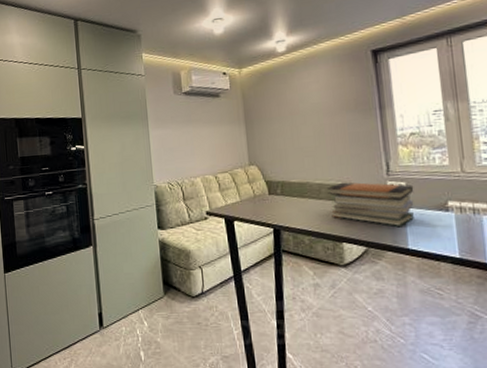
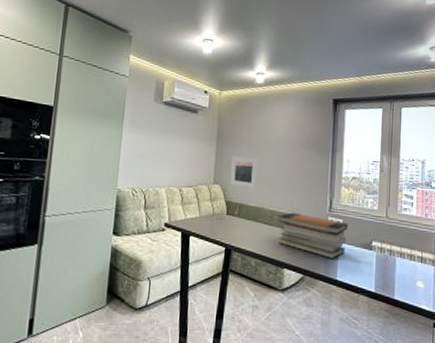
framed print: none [264,130,296,165] -> present [230,155,258,189]

